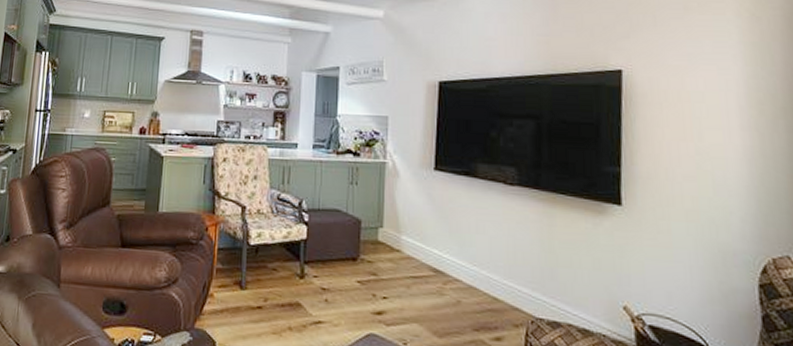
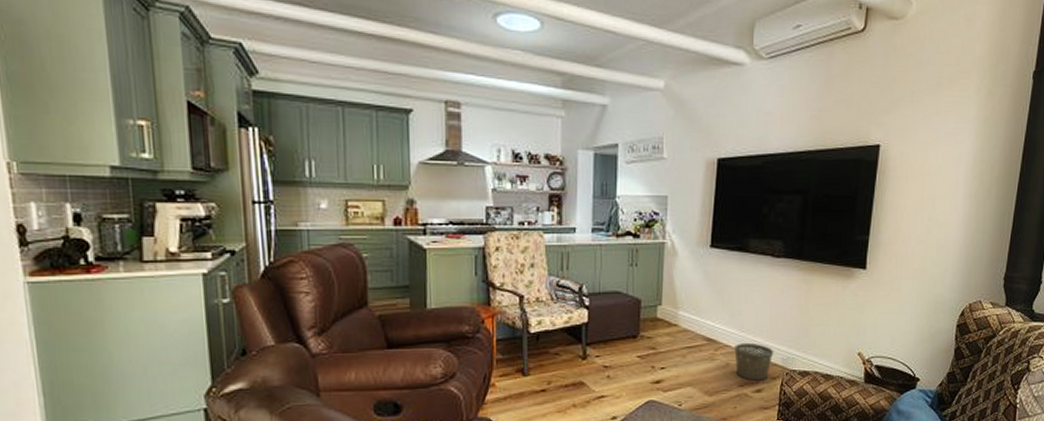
basket: none [466,278,514,327] -> present [734,342,774,381]

